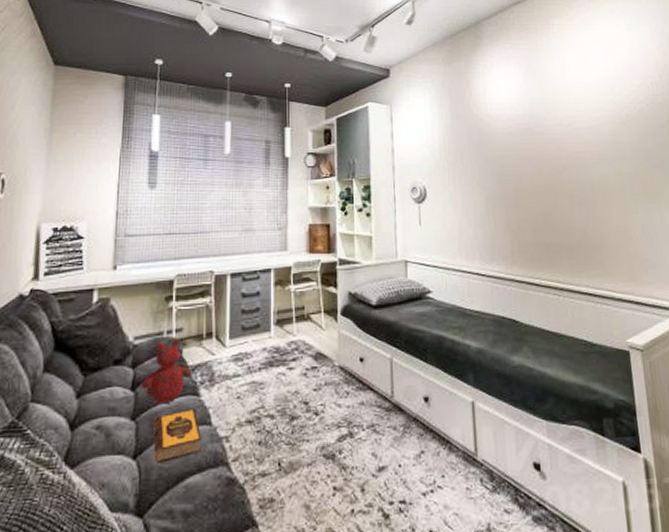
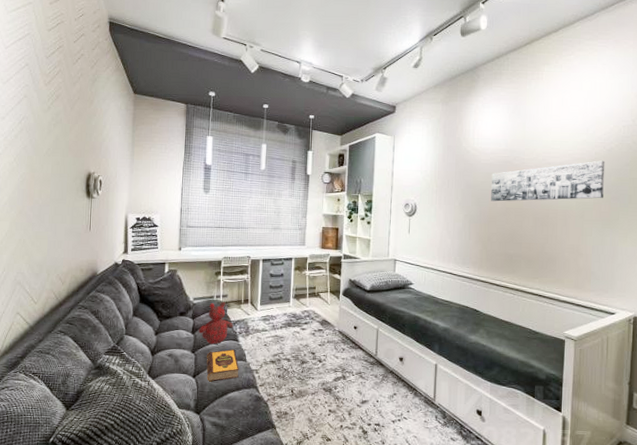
wall art: none [512,123,643,179] -> present [491,160,605,202]

